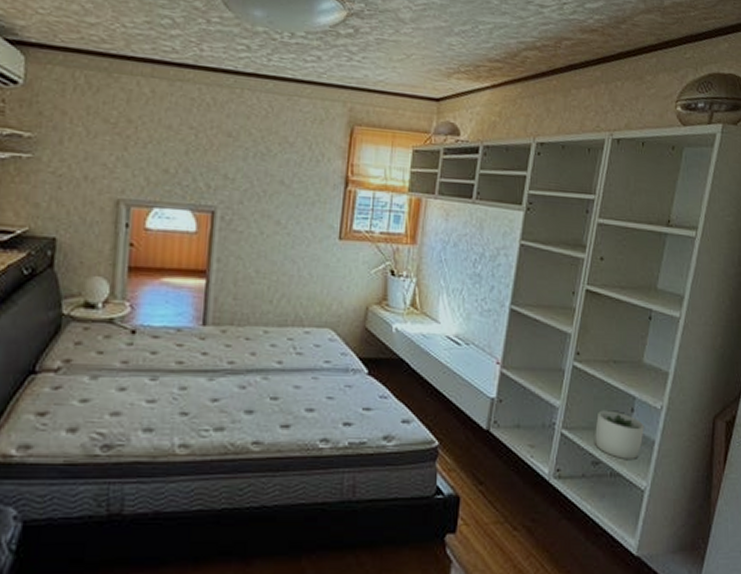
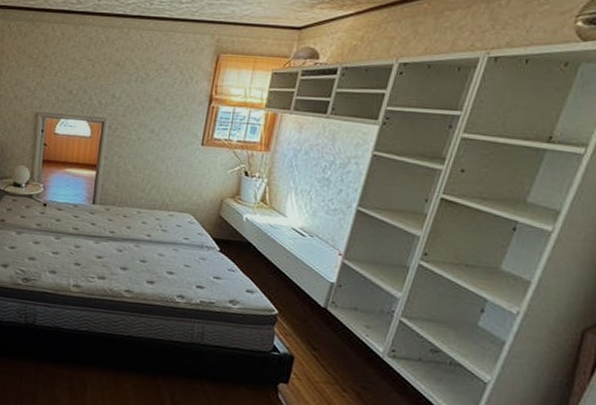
planter: present [595,410,644,461] -> none [436,306,495,355]

